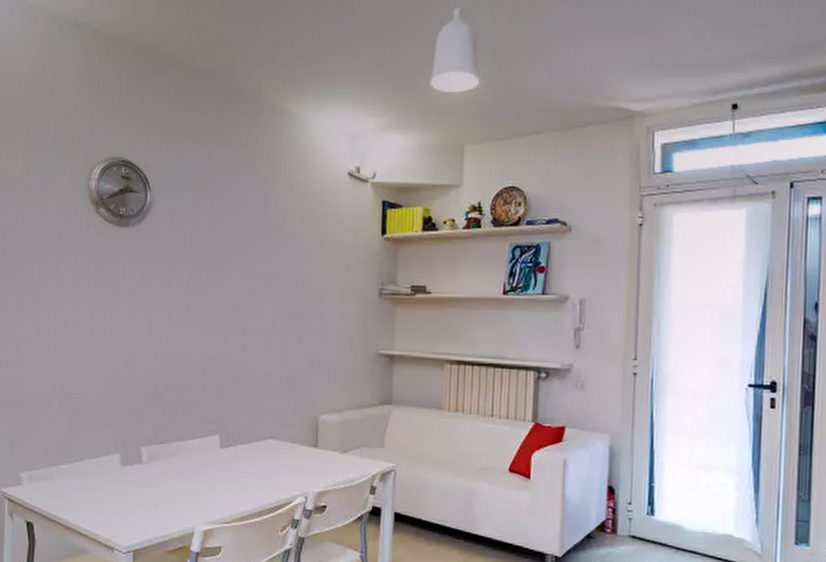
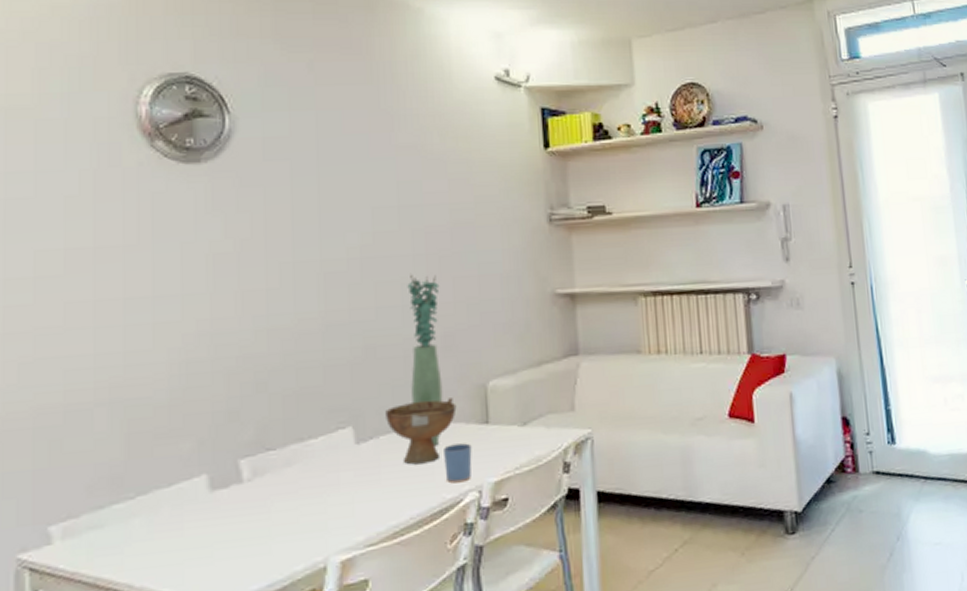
bowl: none [243,423,295,470] -> present [385,398,457,465]
vase: none [262,326,290,459] -> present [407,274,443,446]
mug: none [282,459,303,489] -> present [444,443,472,483]

